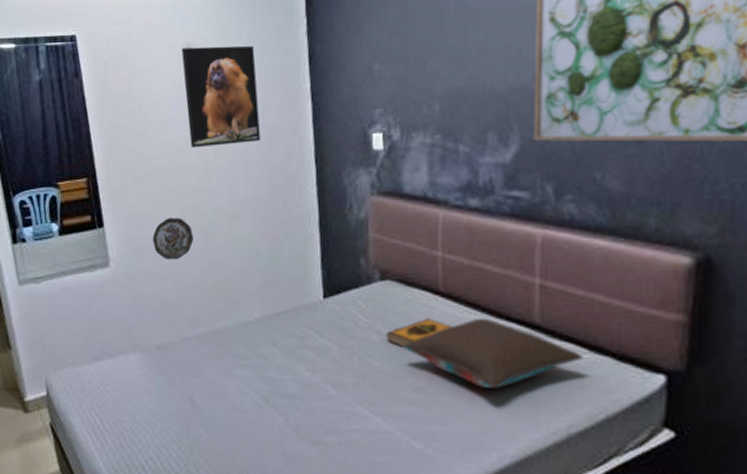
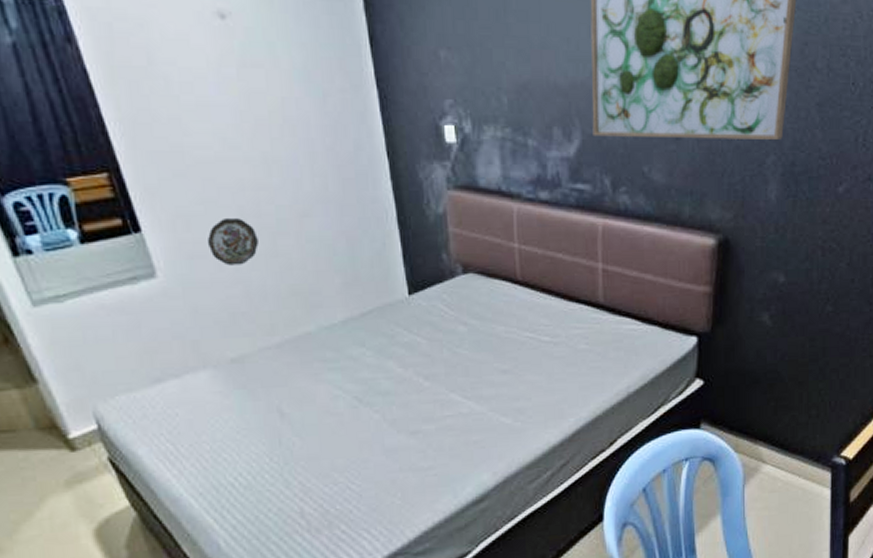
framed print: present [181,45,261,148] -> none [212,15,325,137]
hardback book: present [386,318,452,347] -> none [472,306,531,335]
pillow: present [402,317,583,389] -> none [488,302,637,363]

